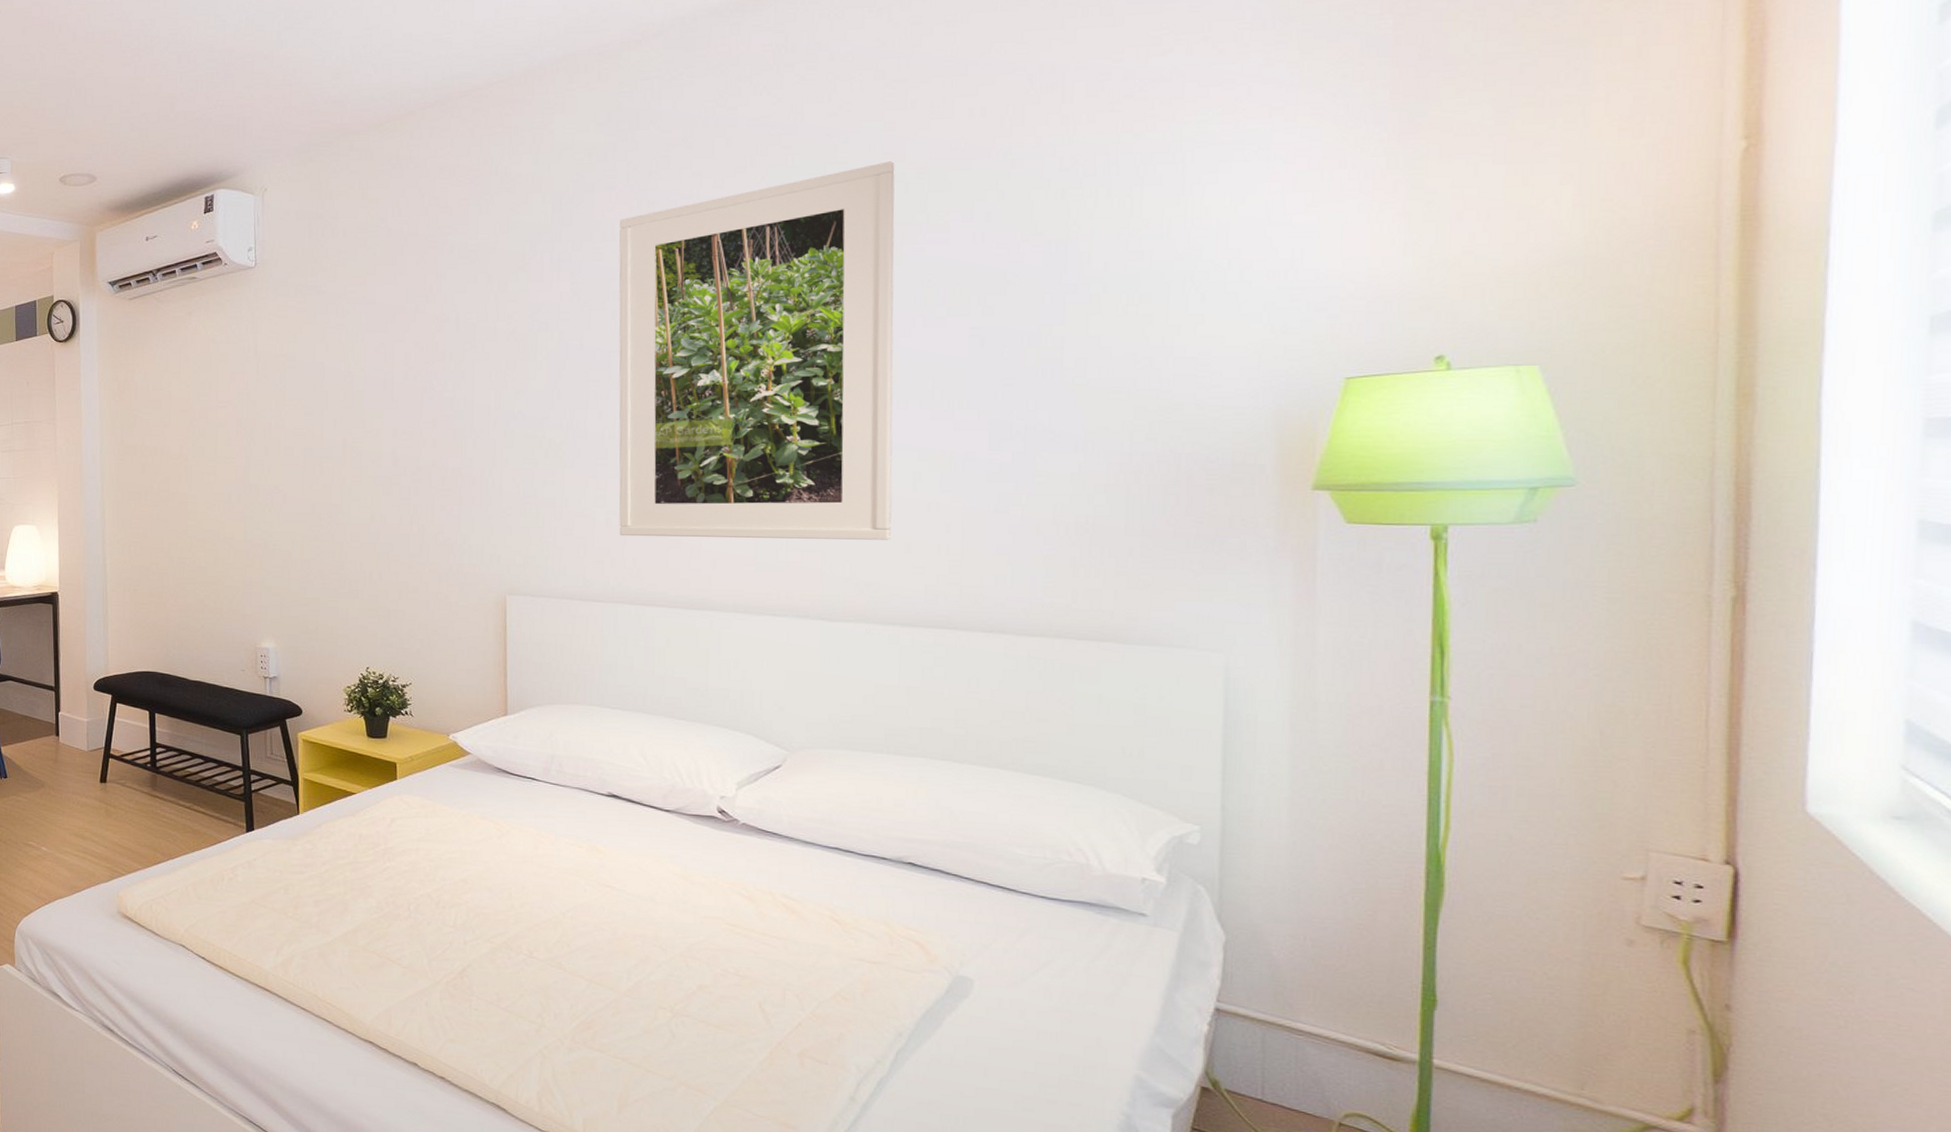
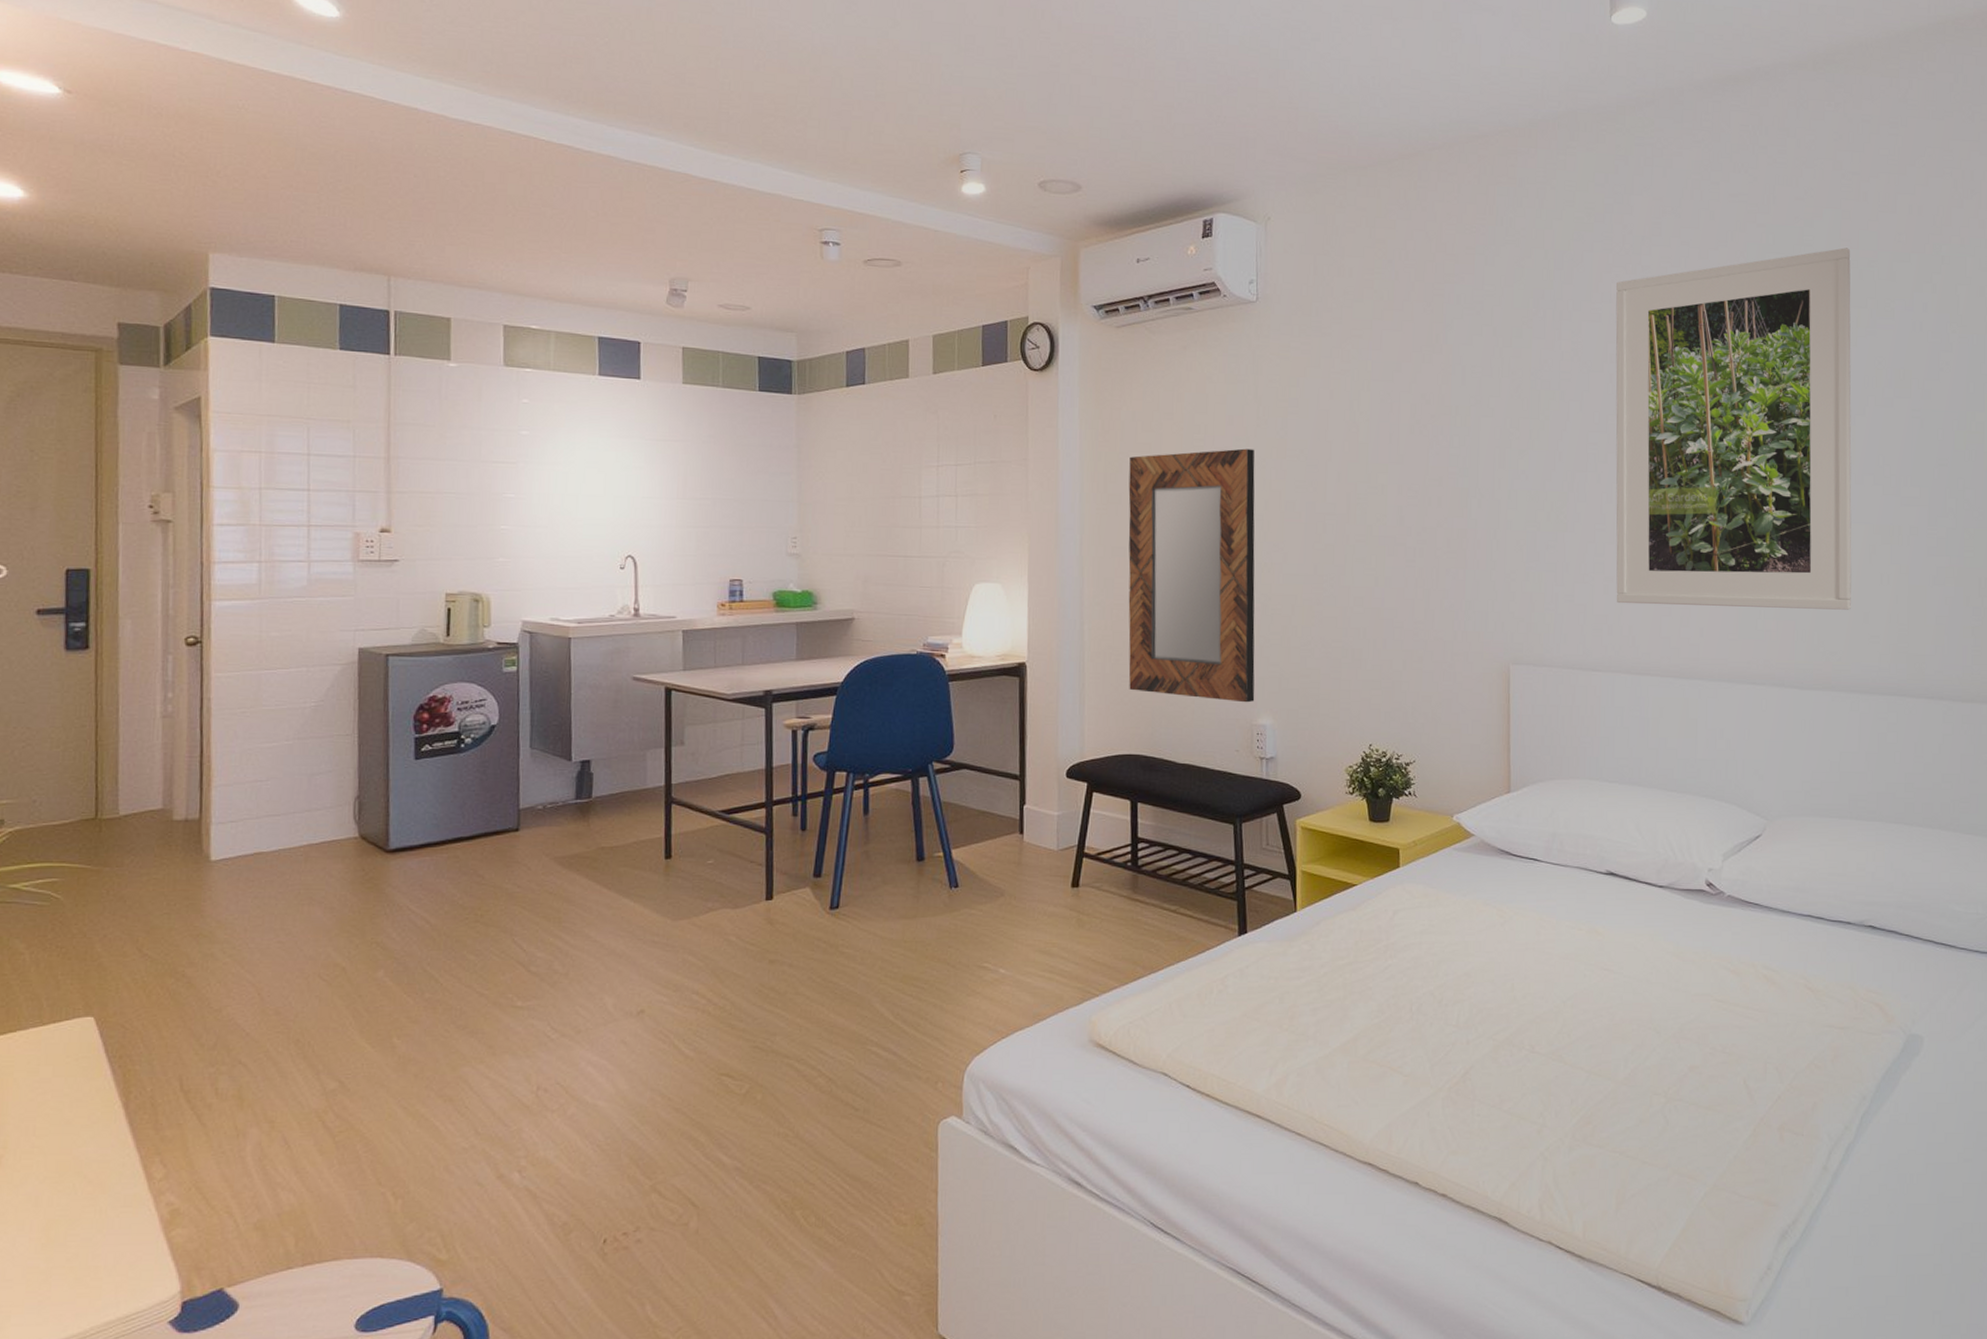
home mirror: none [142,401,259,628] -> present [1128,448,1255,703]

